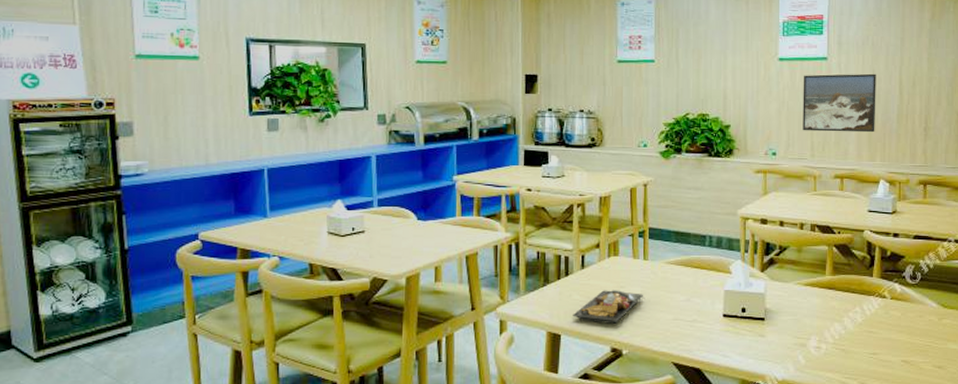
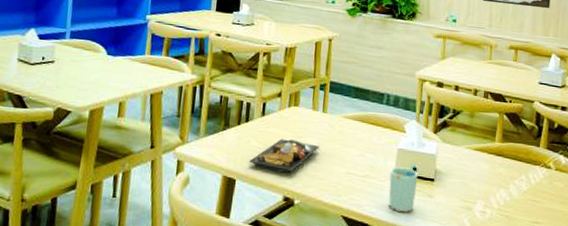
cup: none [718,305,748,355] -> present [388,164,418,213]

